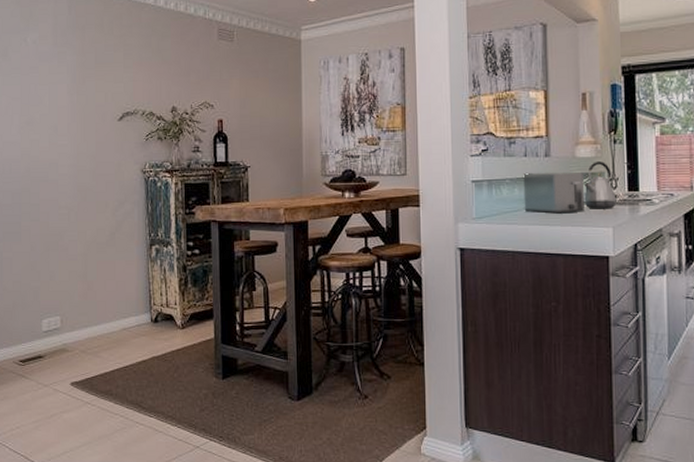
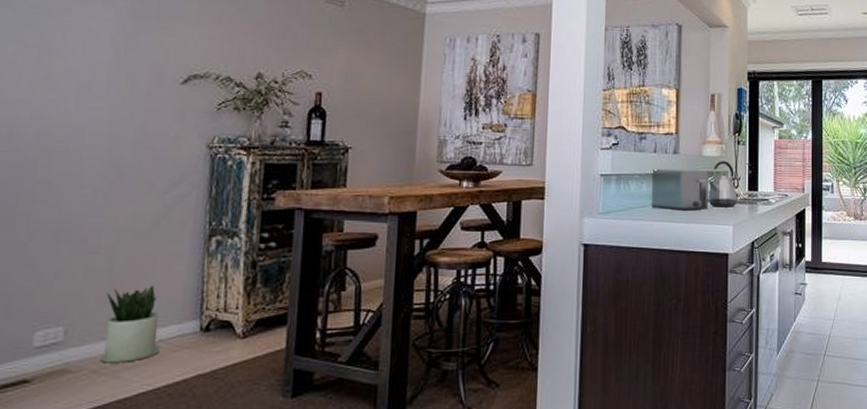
planter: none [84,285,126,345] -> present [97,286,162,363]

